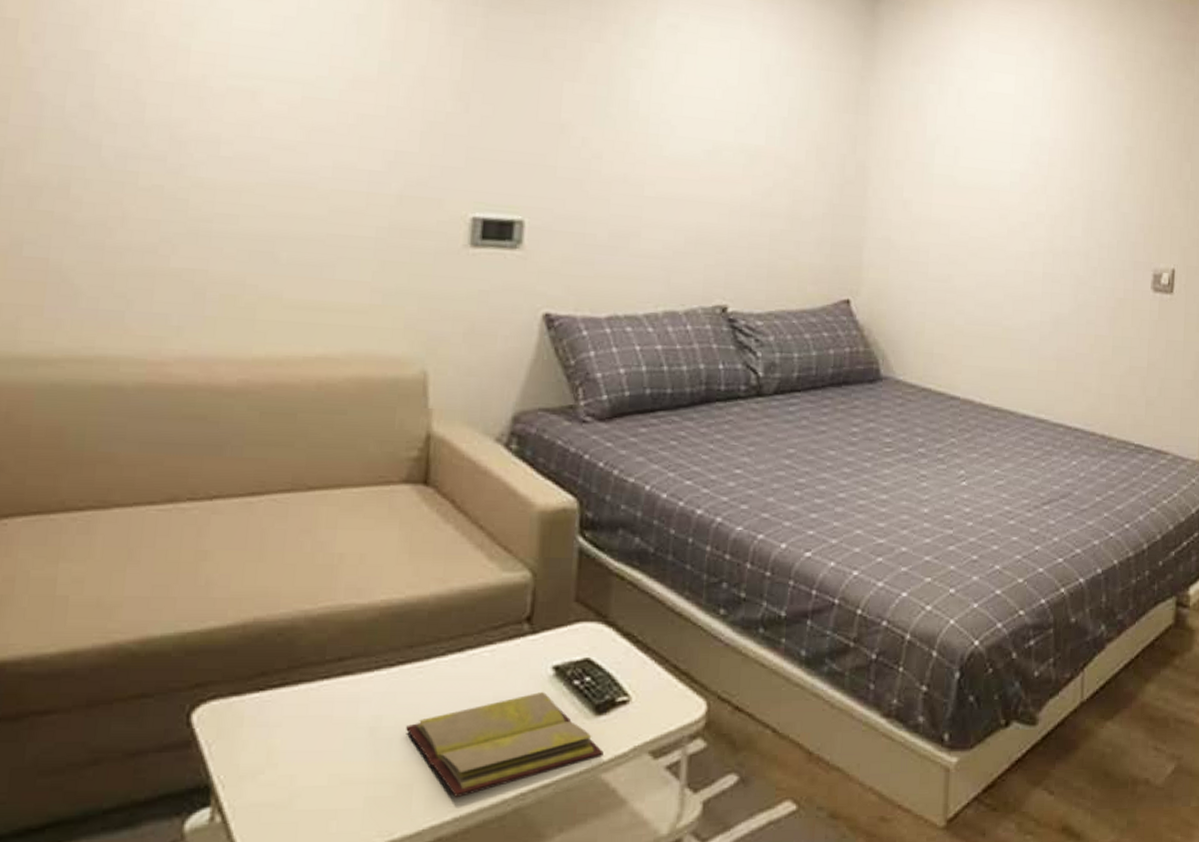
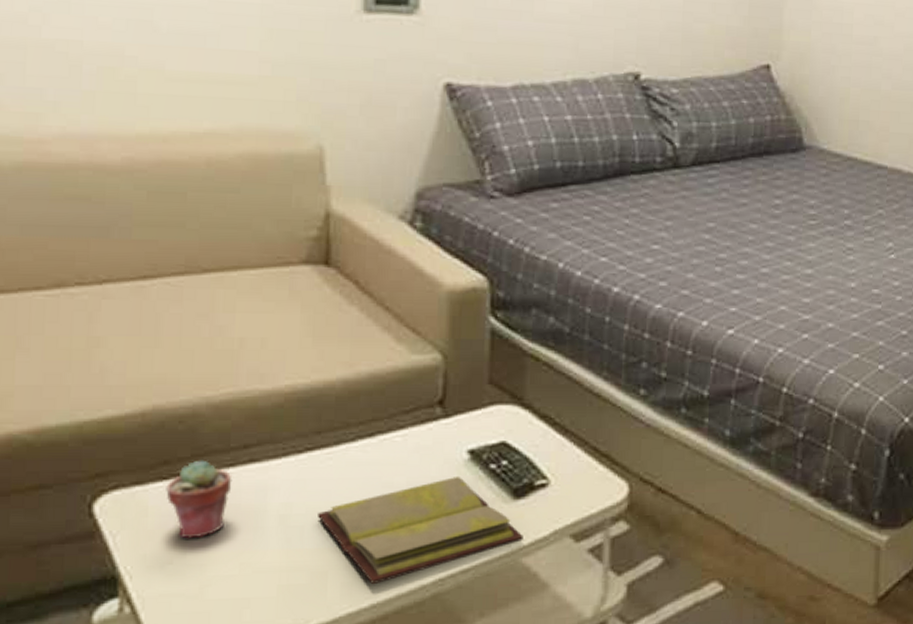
potted succulent: none [261,671,326,749] -> present [166,460,233,539]

